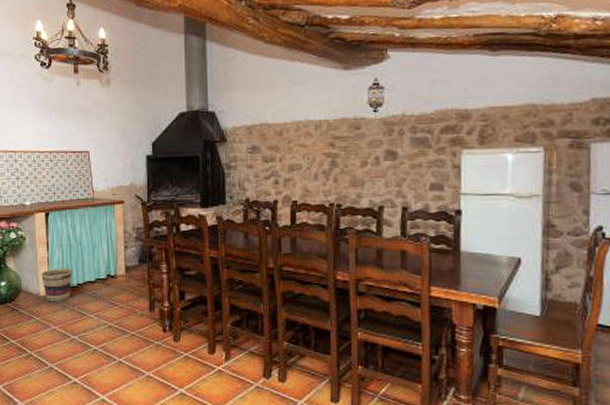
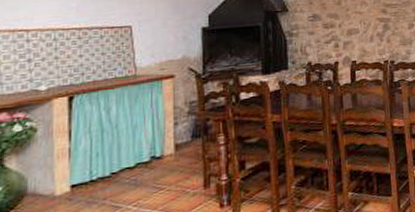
basket: present [41,268,74,301] -> none [59,156,106,200]

